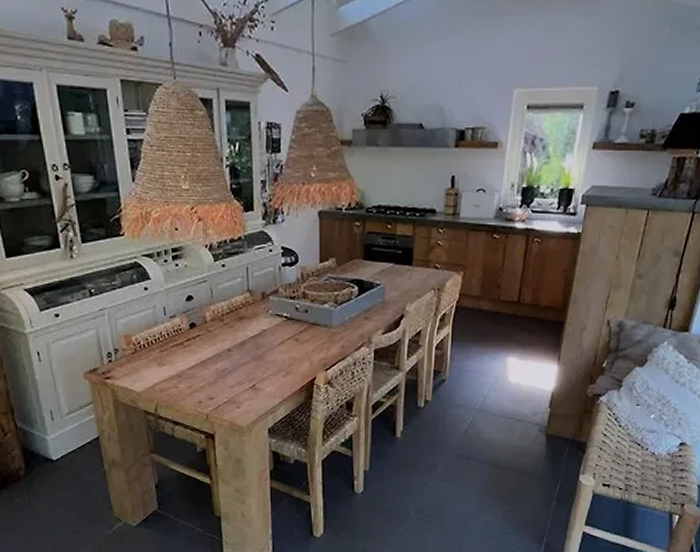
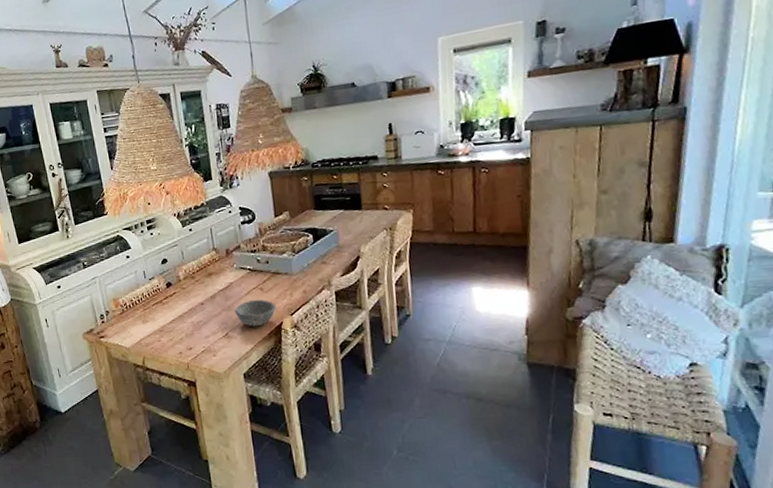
bowl: none [265,350,310,380] -> present [234,299,276,327]

